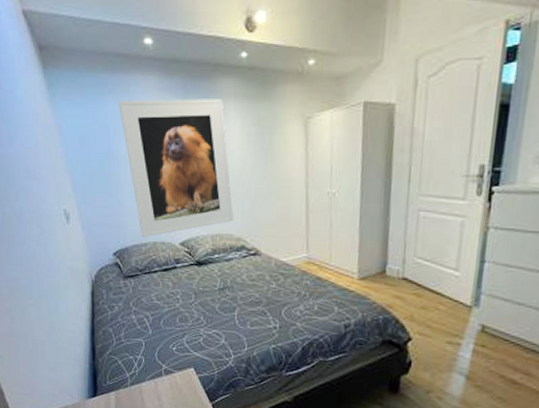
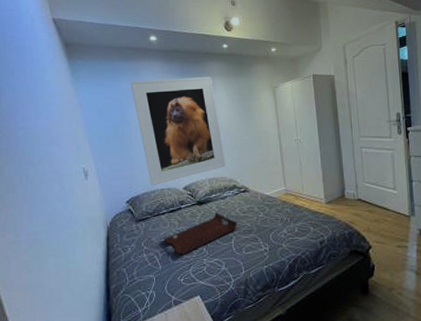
serving tray: none [152,277,244,321] -> present [161,213,238,255]

